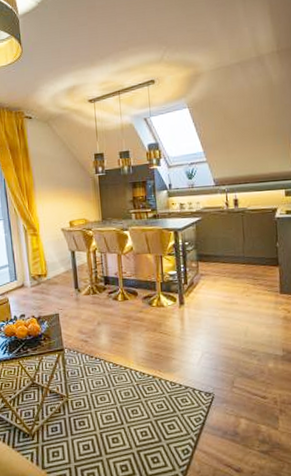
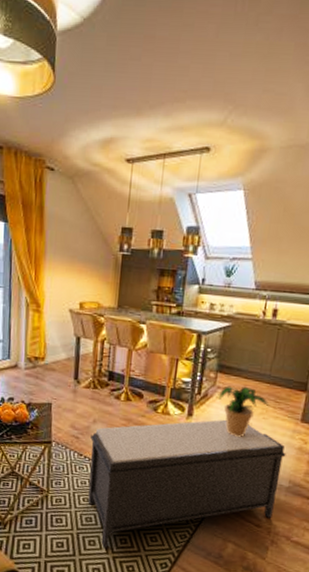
bench: none [98,302,275,443] -> present [88,419,286,548]
potted plant: none [201,269,249,316] -> present [216,385,270,437]

